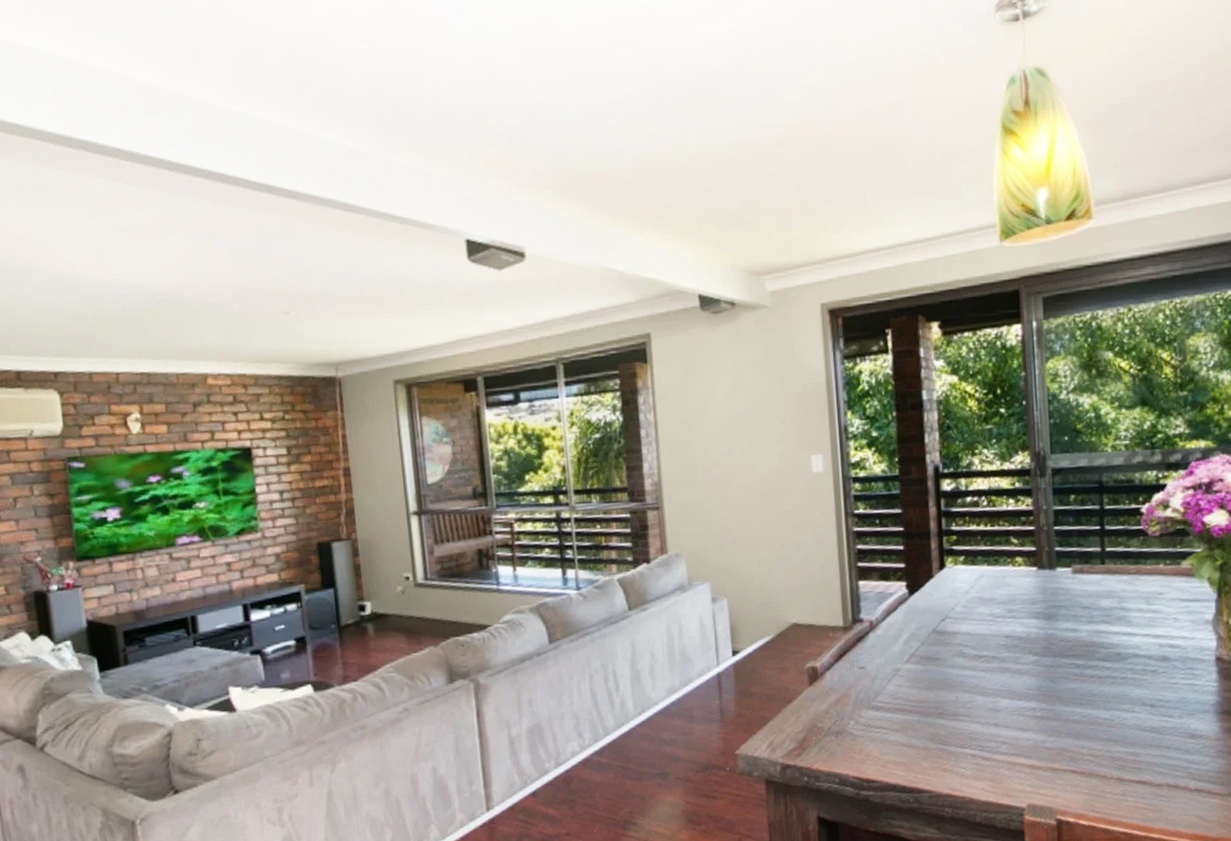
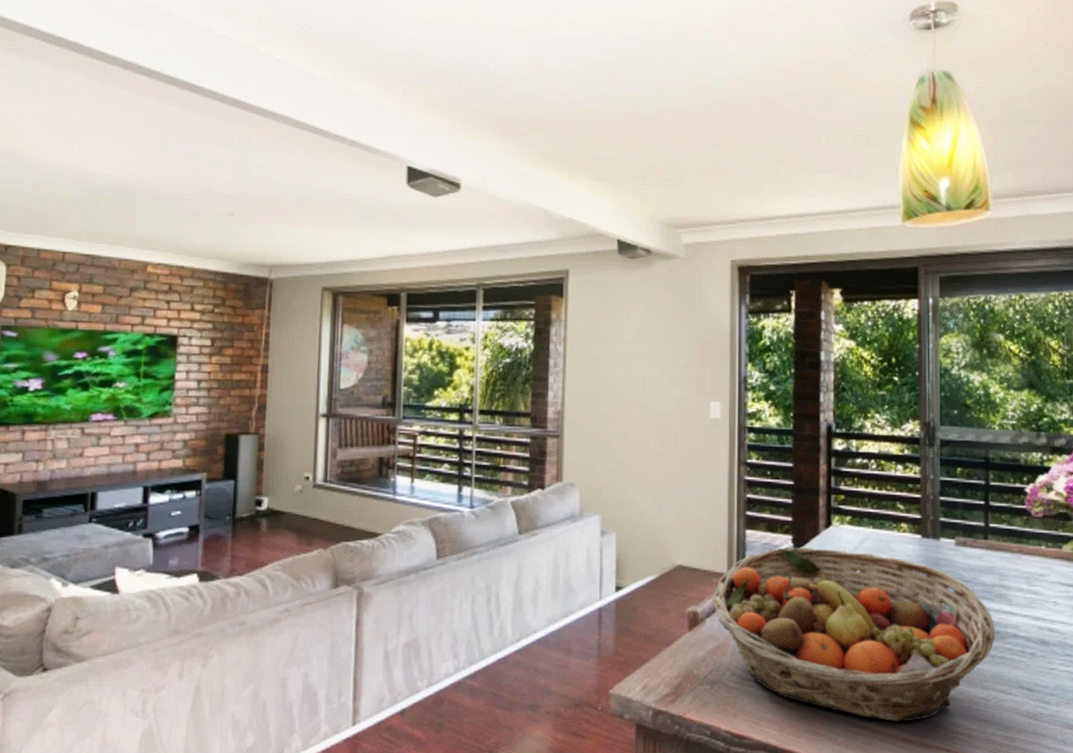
fruit basket: none [830,590,1117,751] -> present [712,547,996,722]

